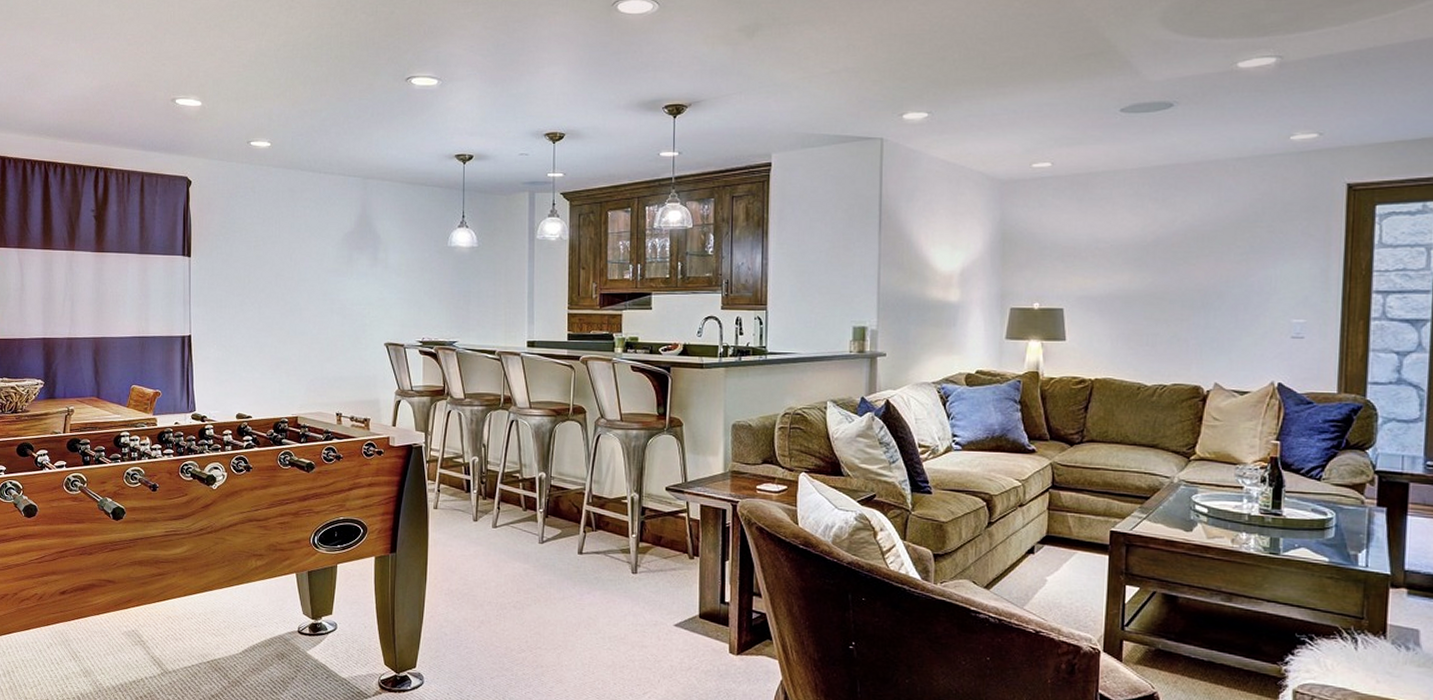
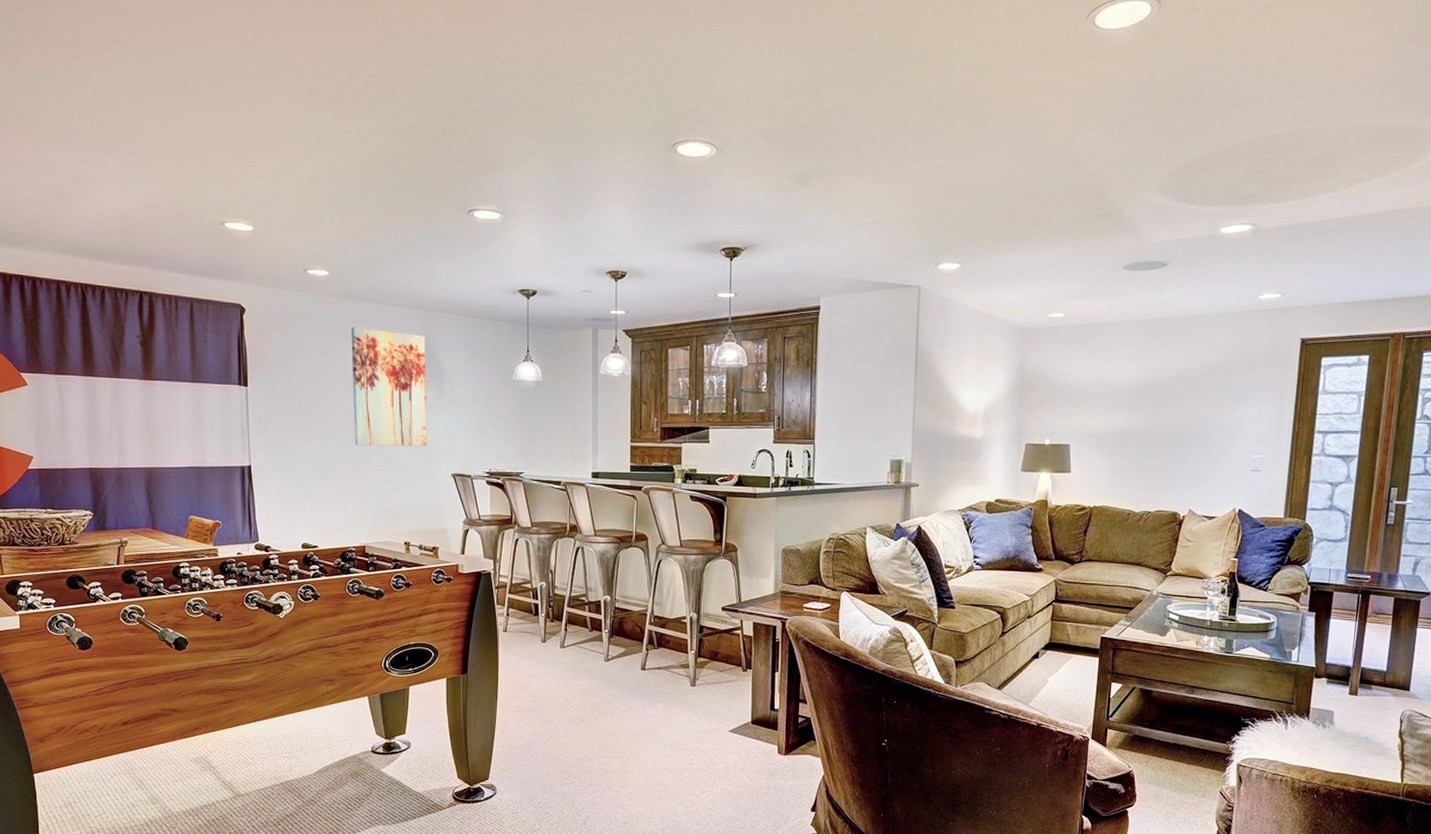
wall art: none [290,196,362,315] -> present [351,327,428,446]

